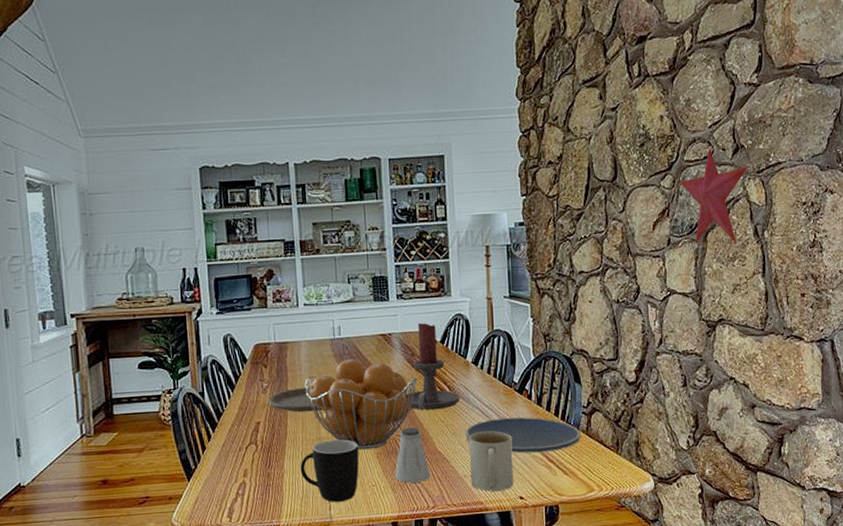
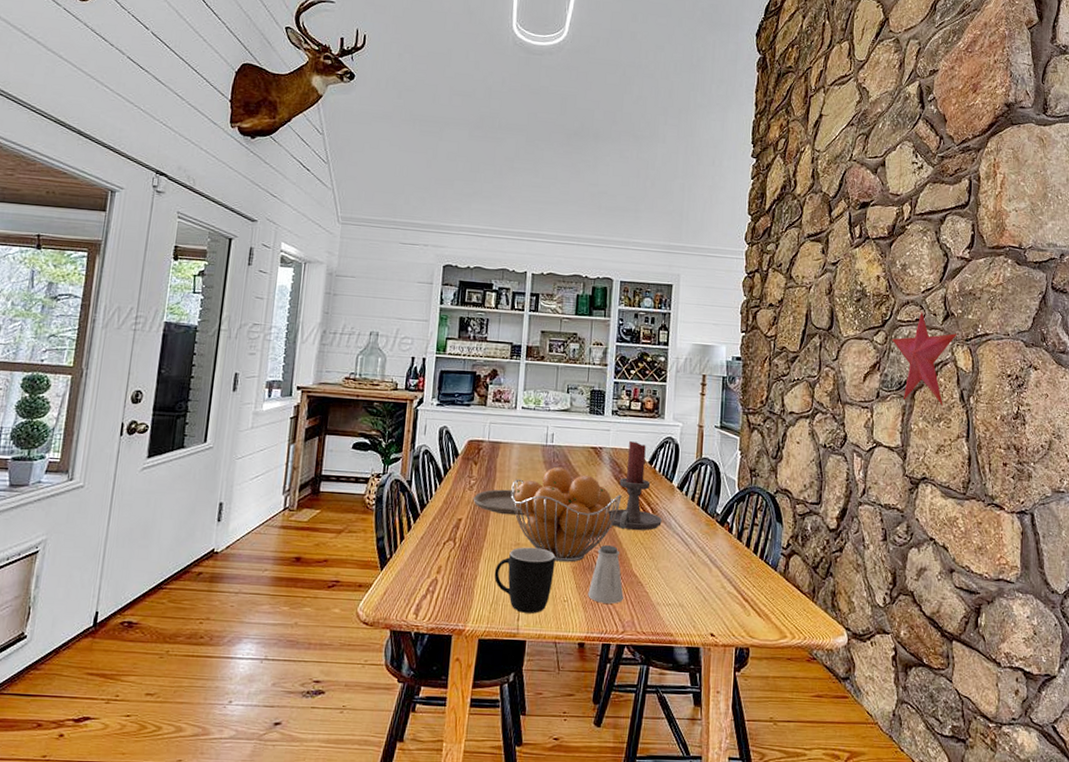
plate: present [465,417,580,454] -> none [663,547,778,591]
mug: present [469,431,514,491] -> none [663,560,709,624]

